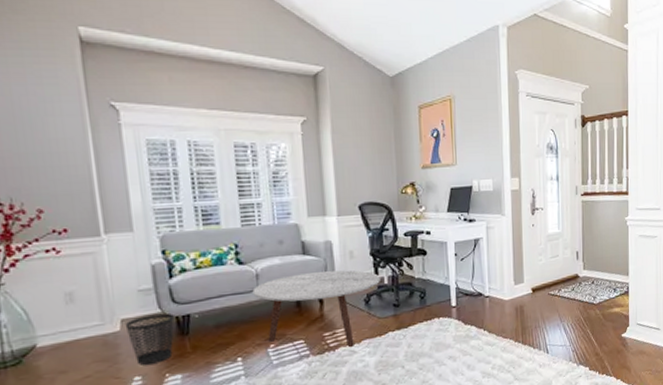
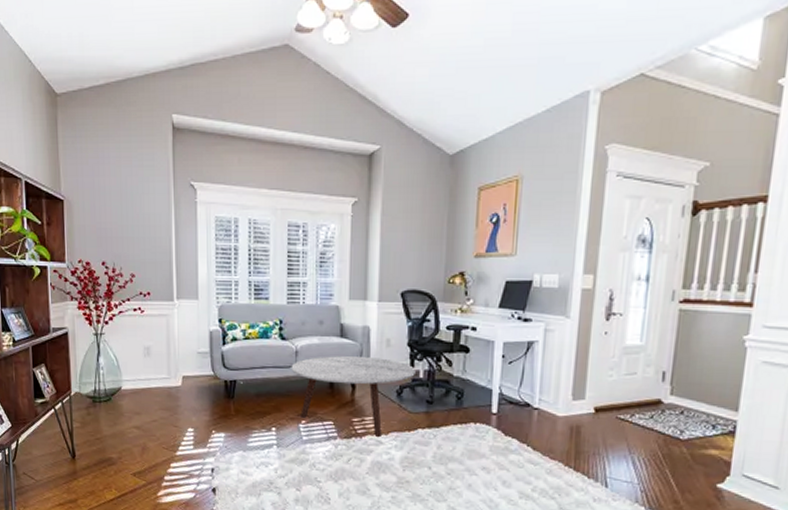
wastebasket: present [125,313,175,365] -> none [185,375,223,420]

